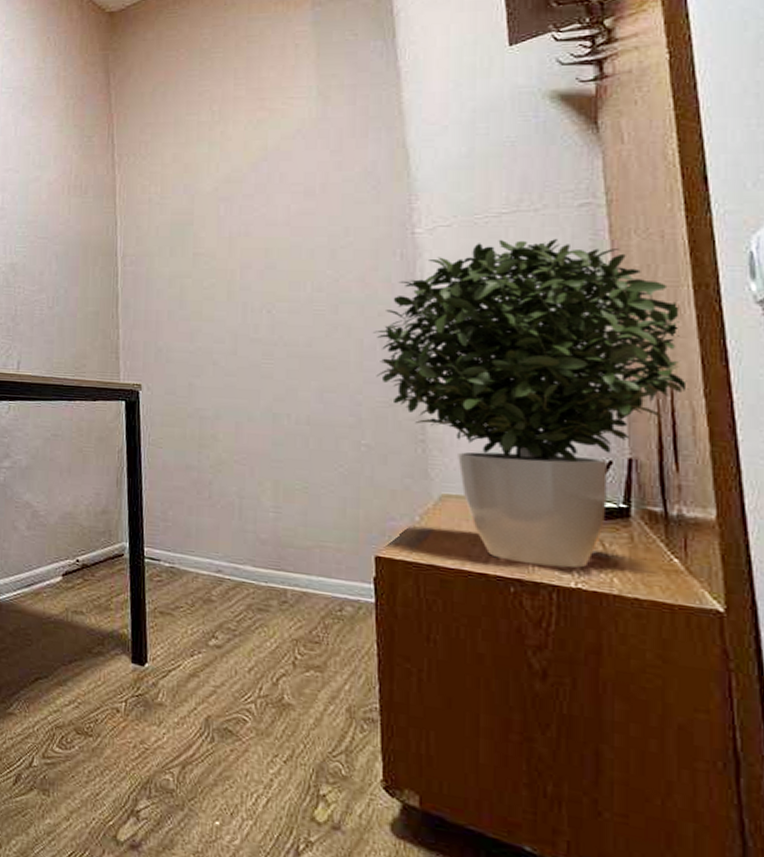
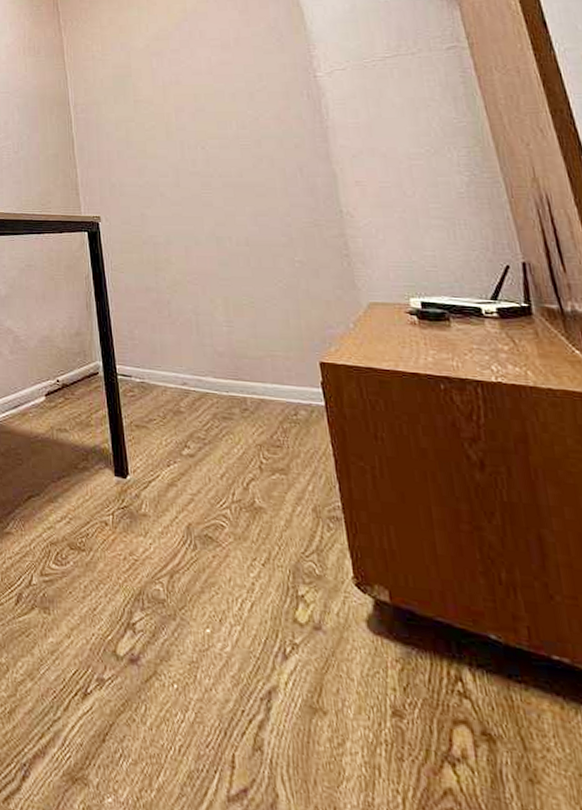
potted plant: present [372,239,689,568] -> none [292,77,562,364]

